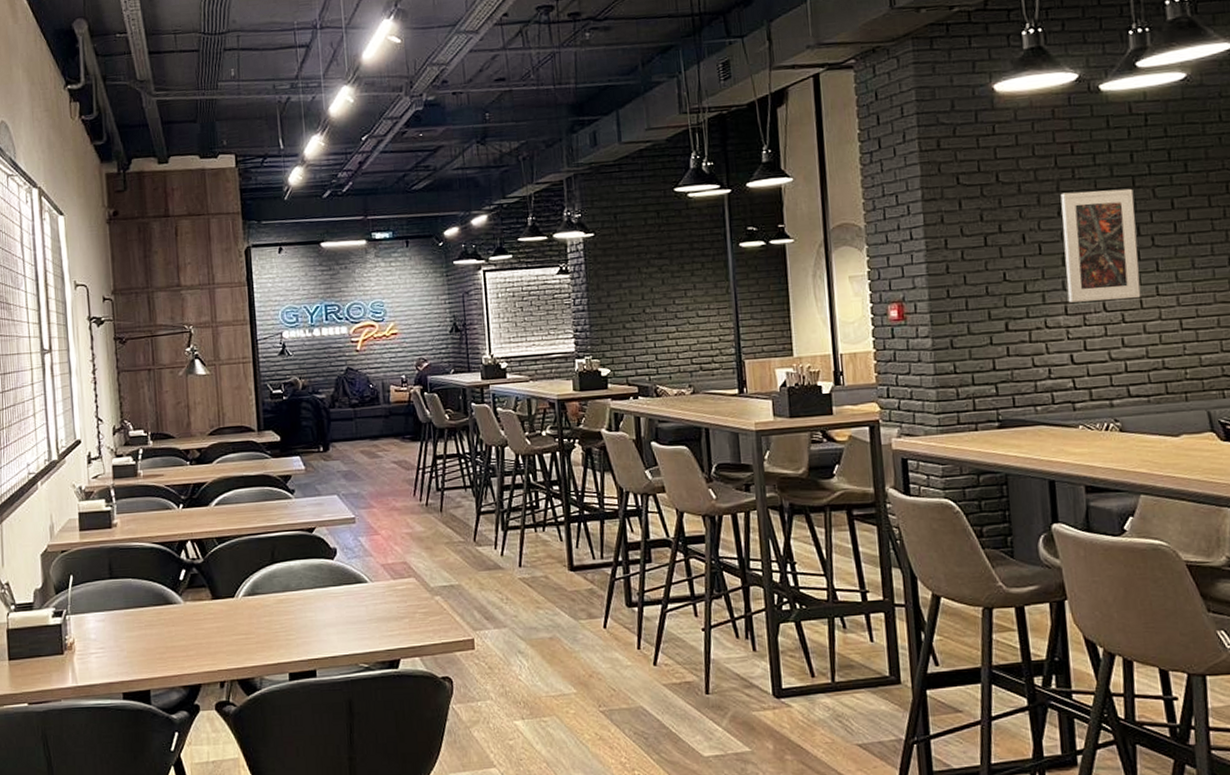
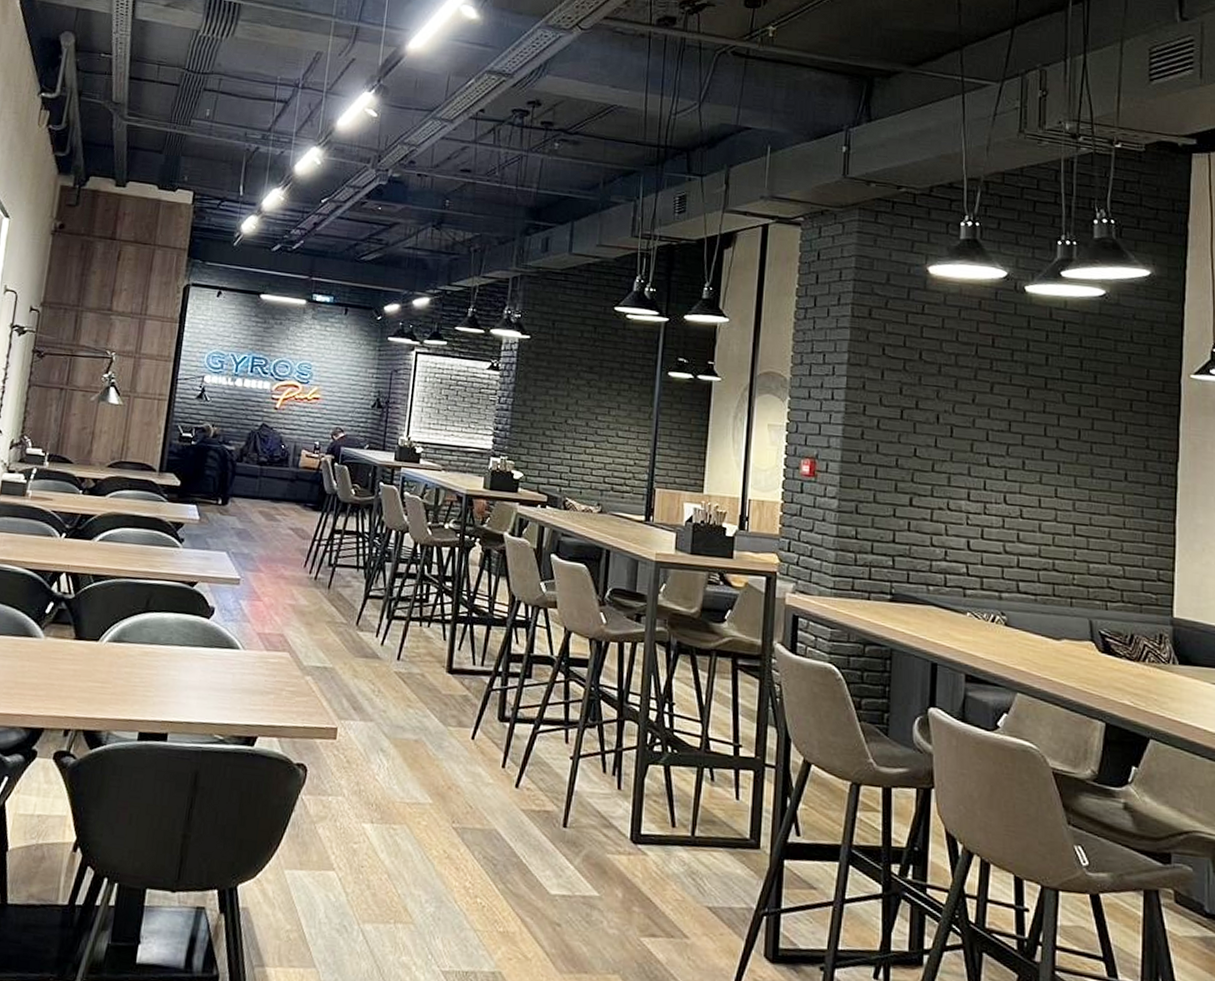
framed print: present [1060,188,1141,303] -> none [972,381,1045,497]

